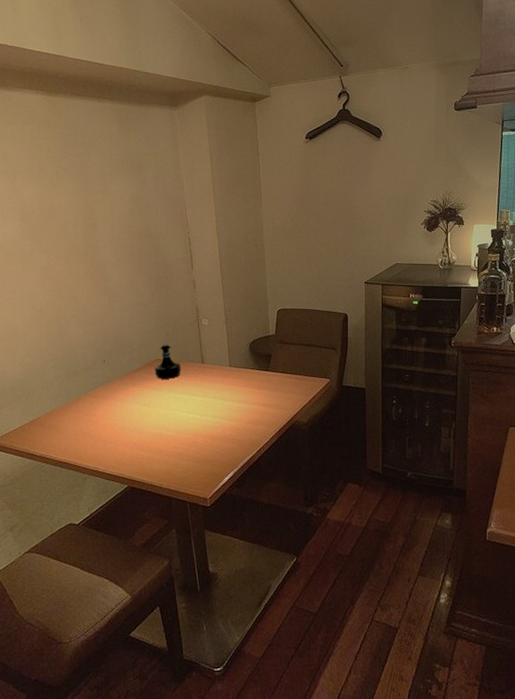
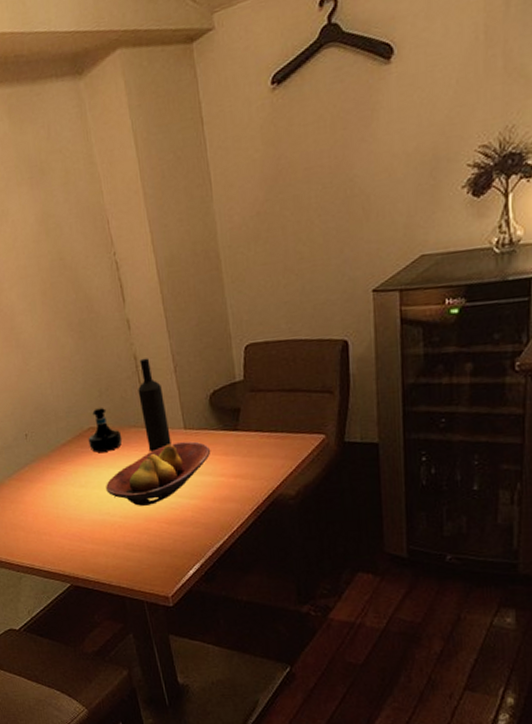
fruit bowl: none [165,376,248,424] -> present [106,441,211,506]
wine bottle: none [197,311,219,382] -> present [138,358,171,451]

